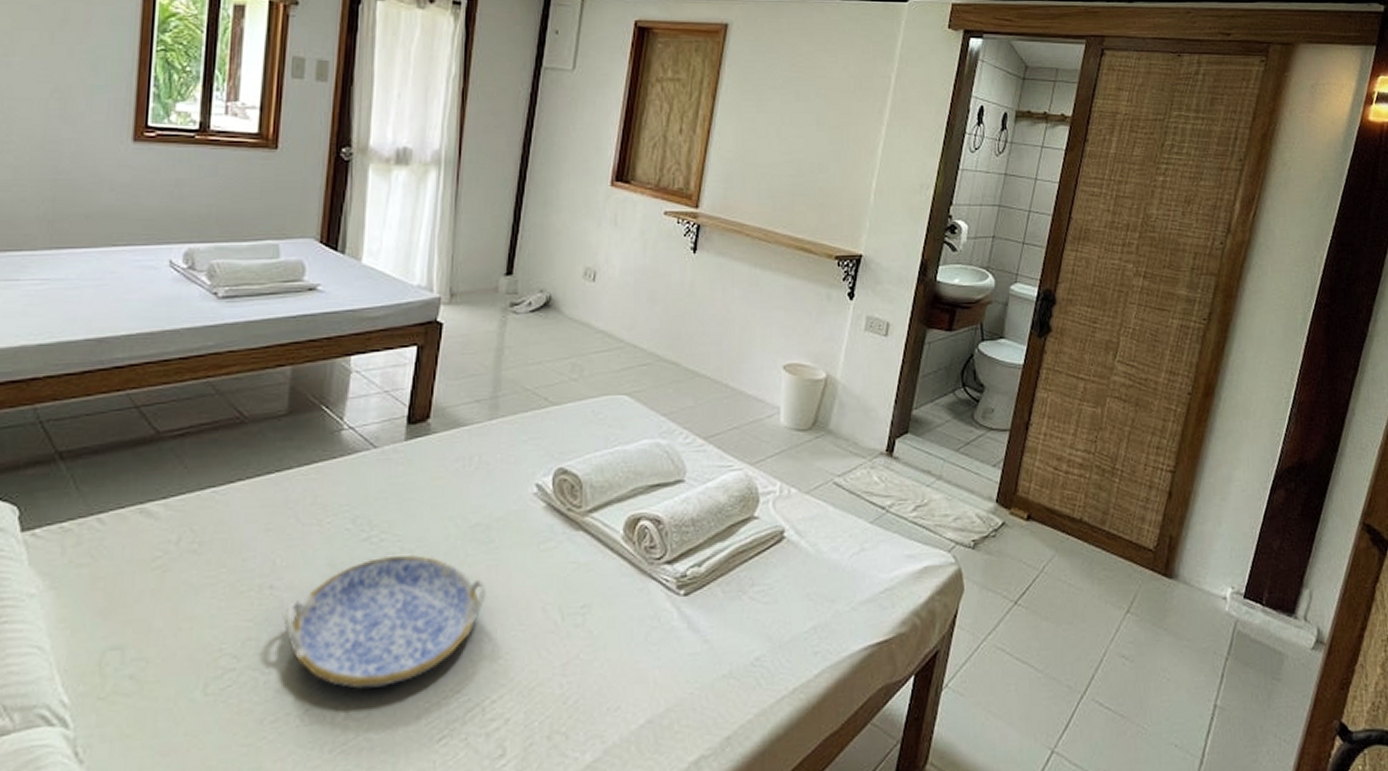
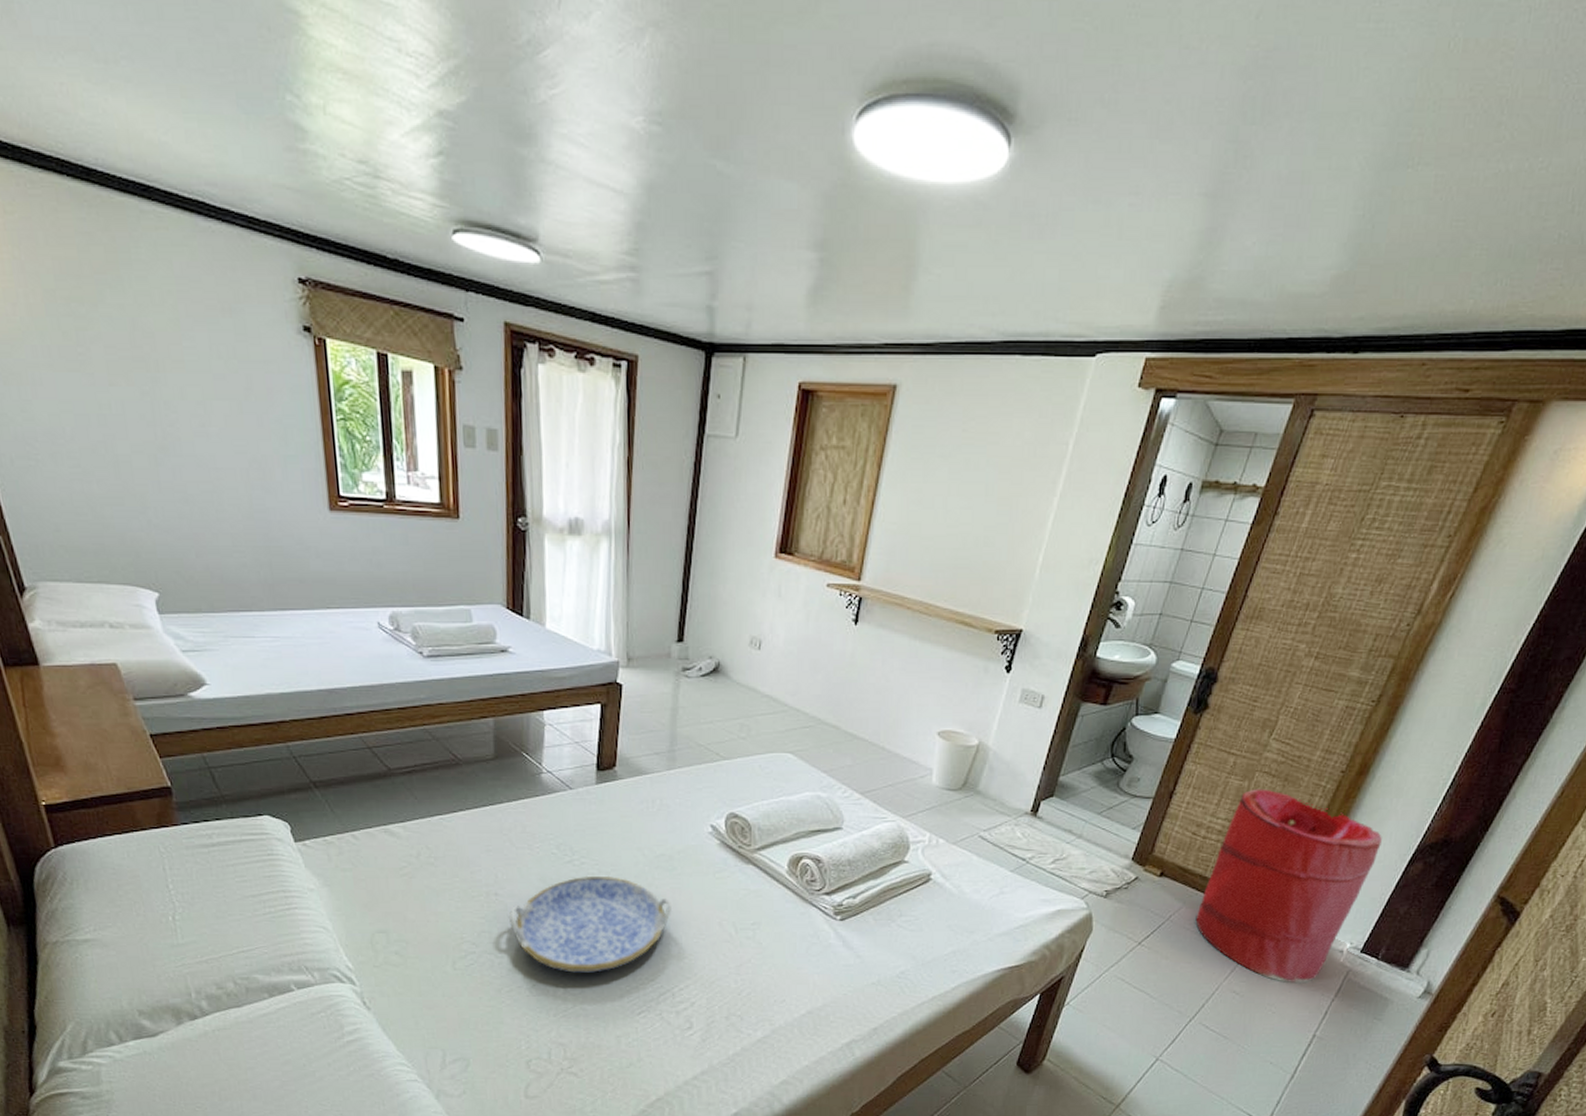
laundry hamper: none [1070,415,1241,641] -> present [1195,789,1382,982]

